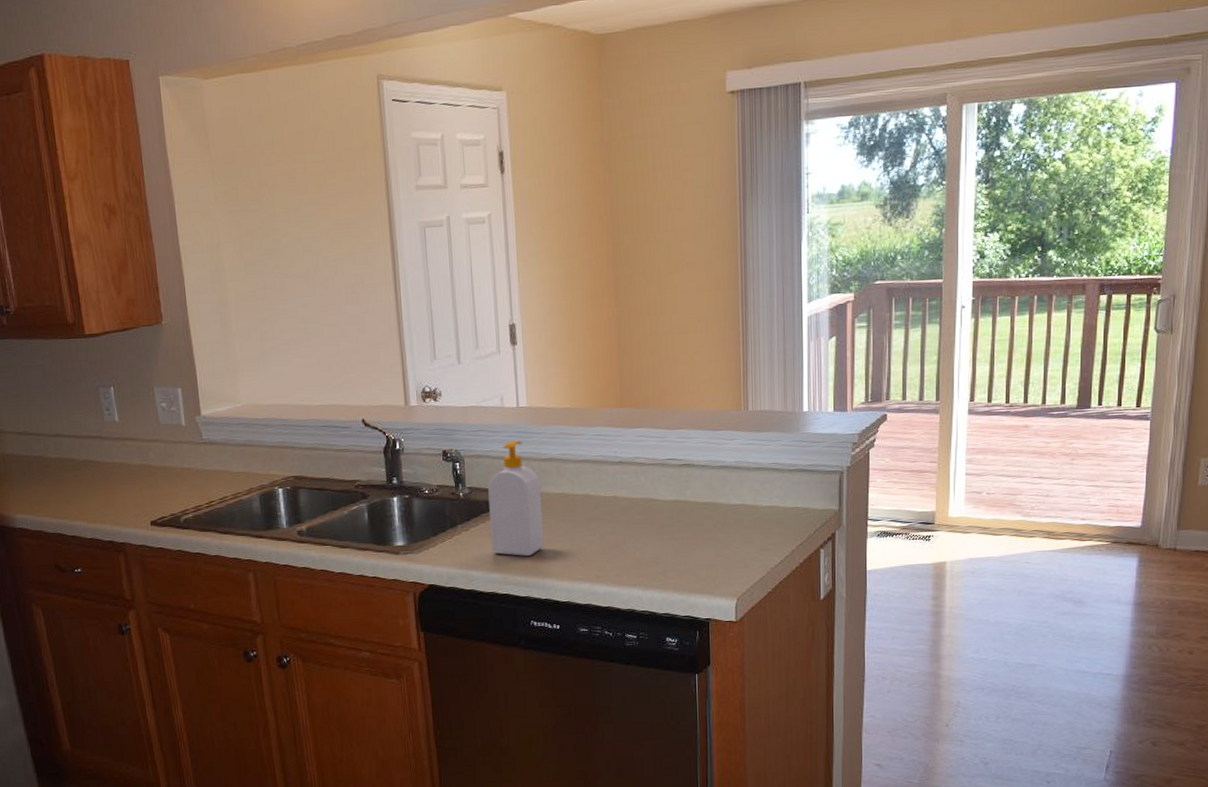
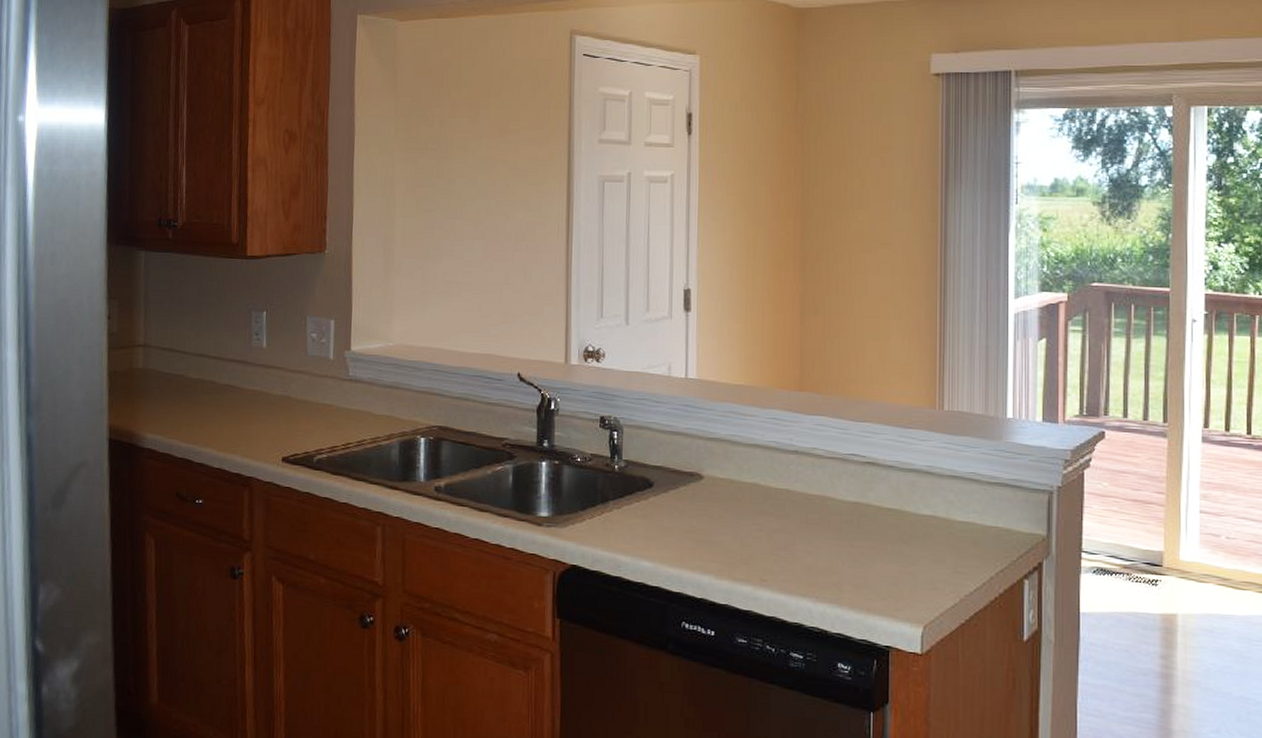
soap bottle: present [488,440,544,556] -> none [644,414,705,546]

